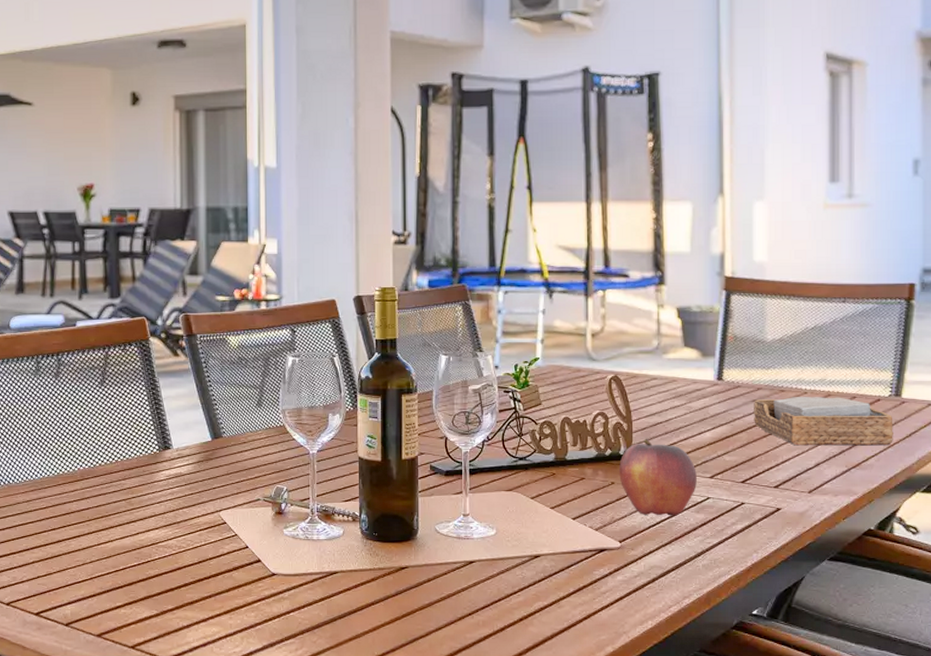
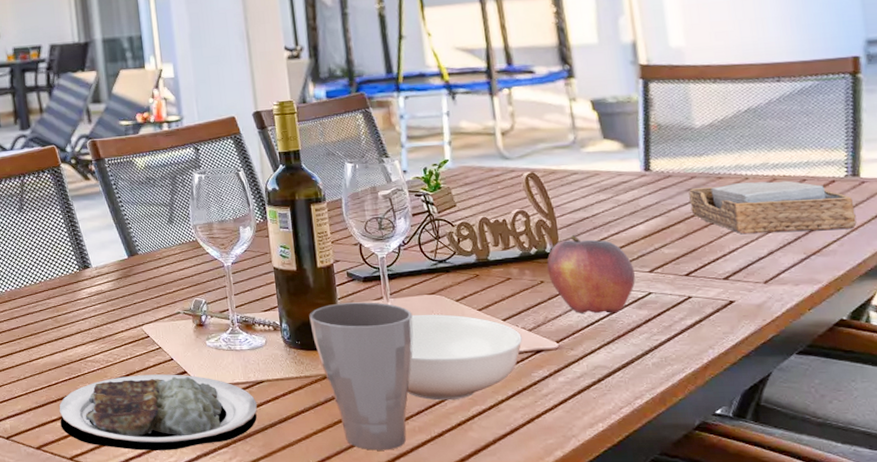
plate: none [124,562,328,640] -> present [59,374,257,451]
cup: none [389,496,489,644] -> present [309,302,414,451]
bowl: none [476,510,588,596] -> present [407,314,522,401]

